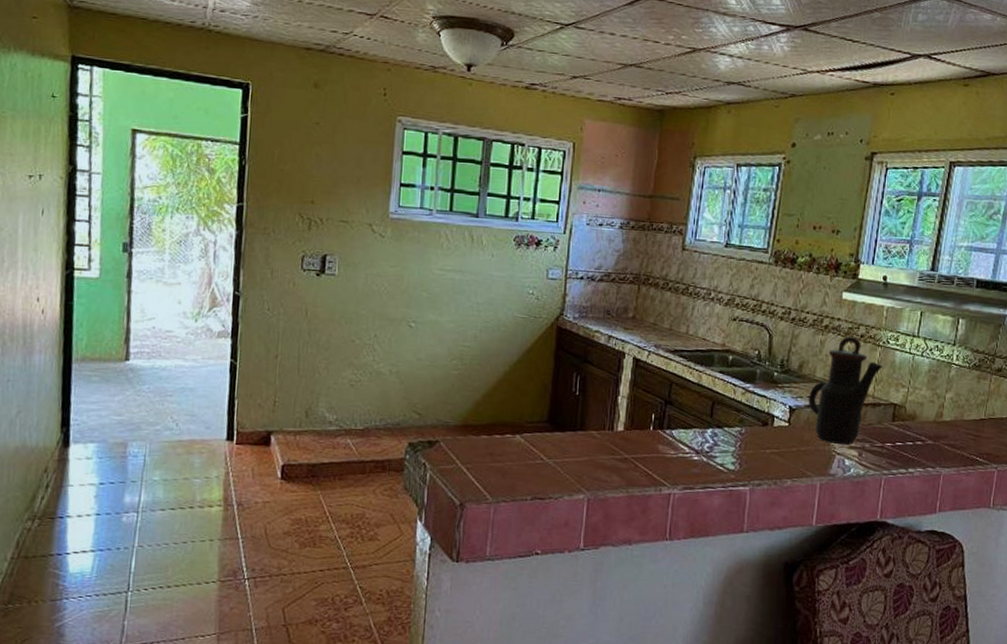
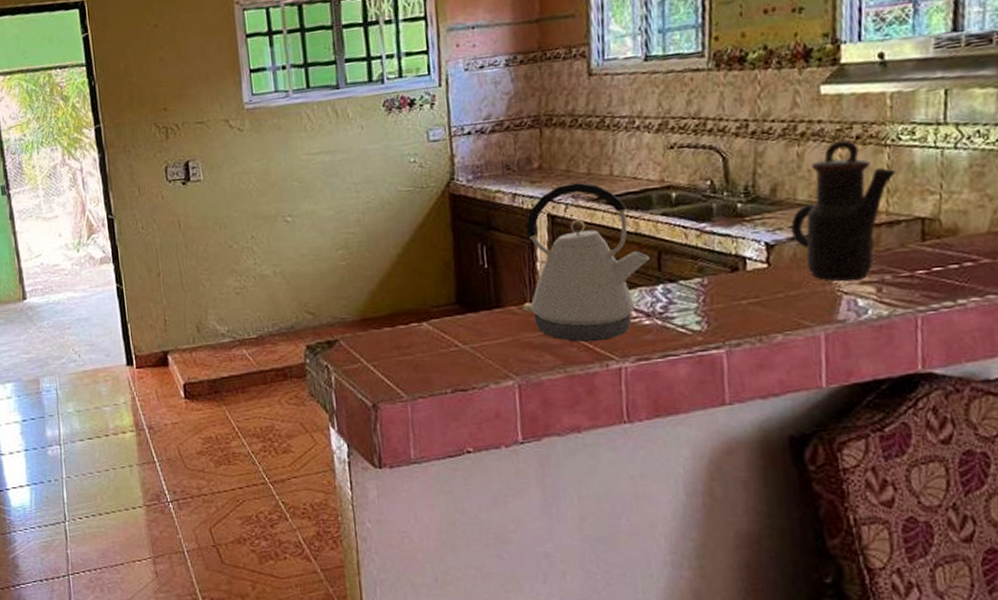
kettle: none [602,334,705,470] -> present [523,182,649,343]

